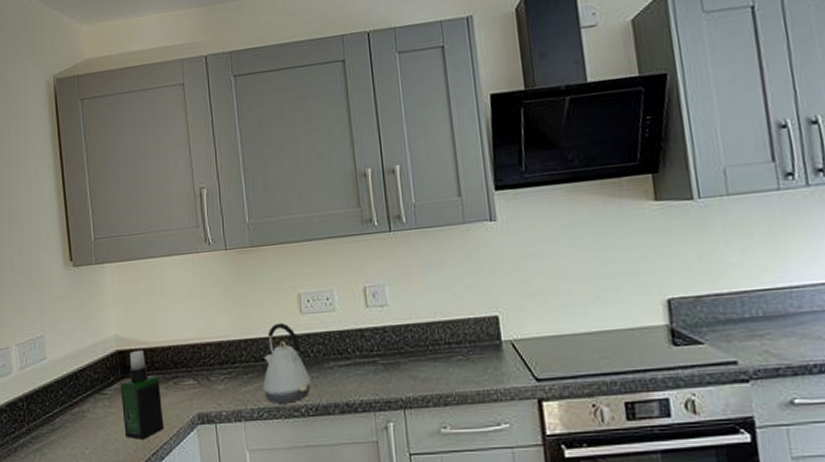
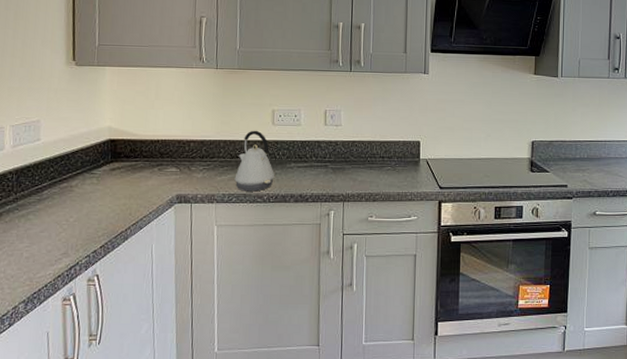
spray bottle: present [120,349,164,440] -> none [108,140,146,212]

